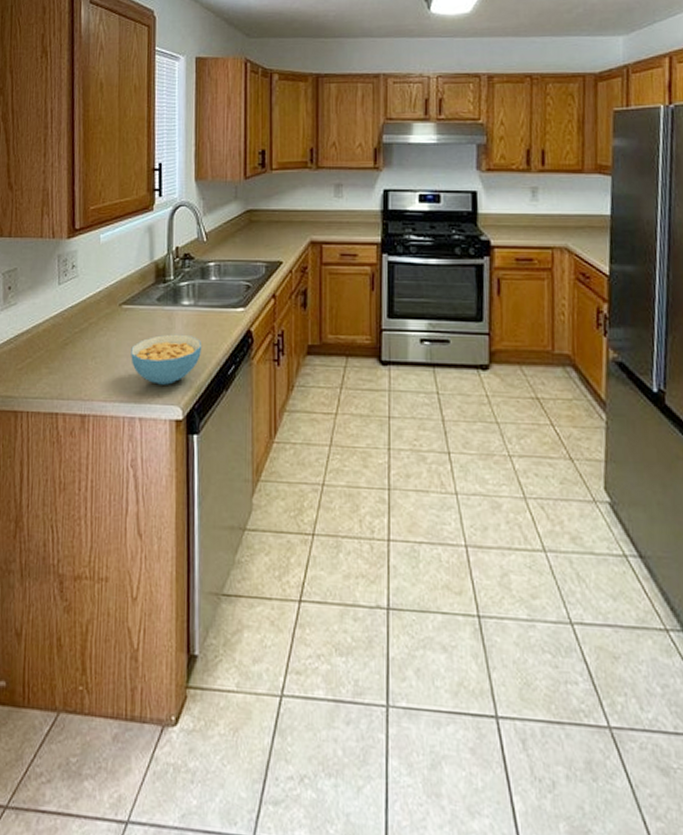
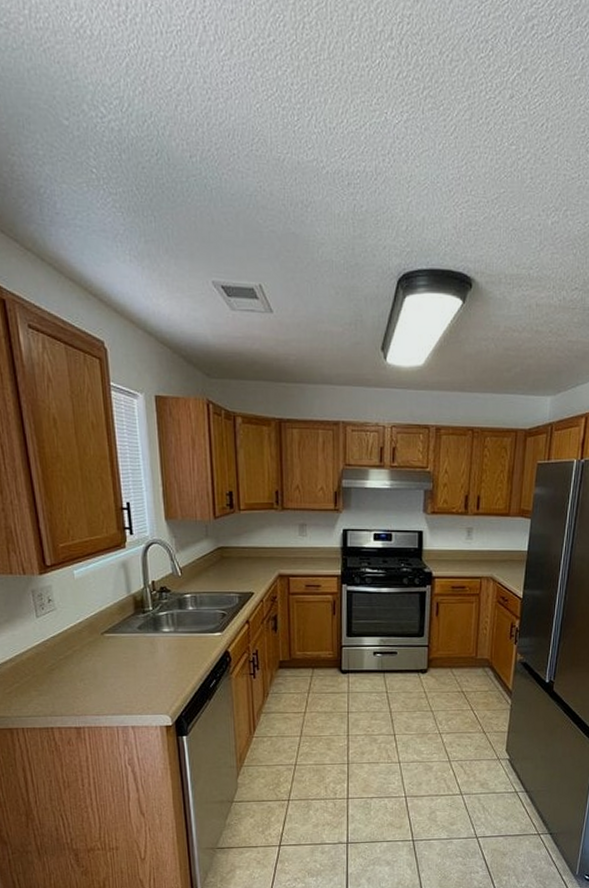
cereal bowl: present [131,334,202,385] -> none [117,656,185,699]

